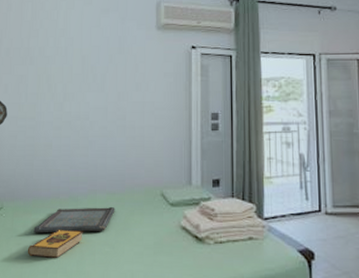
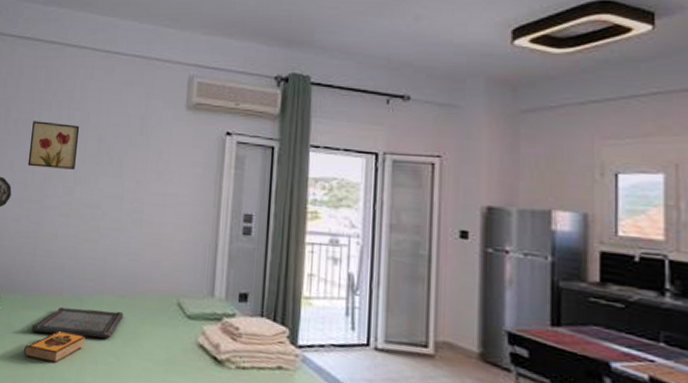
wall art: none [20,48,65,88] -> present [27,121,80,170]

